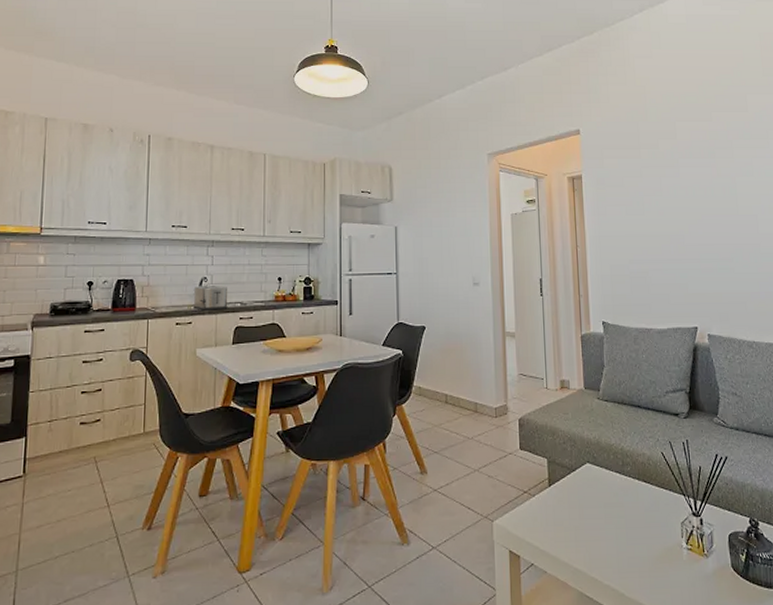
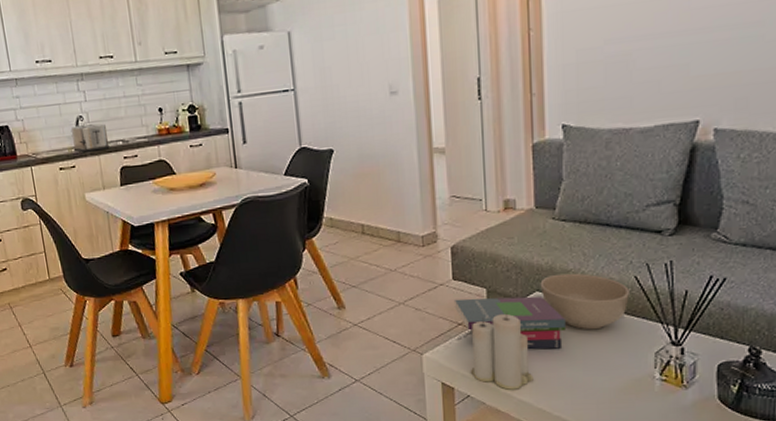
books: none [520,467,611,518] -> present [453,296,566,350]
candle: none [534,480,587,558] -> present [471,310,534,390]
bowl: none [590,447,659,501] -> present [540,273,629,330]

